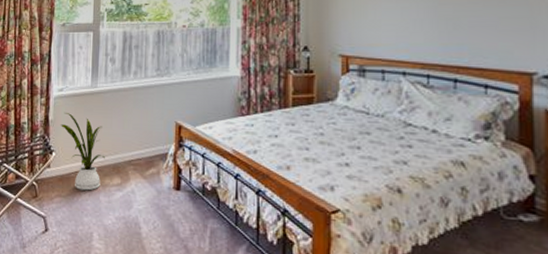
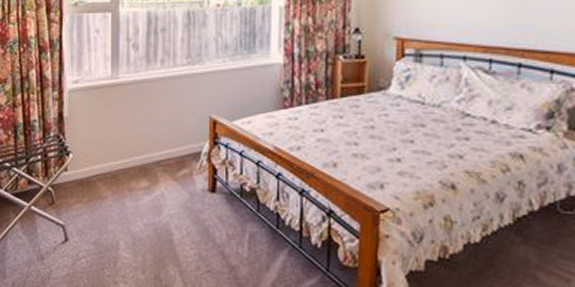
house plant: present [61,113,105,191] -> none [78,108,130,196]

